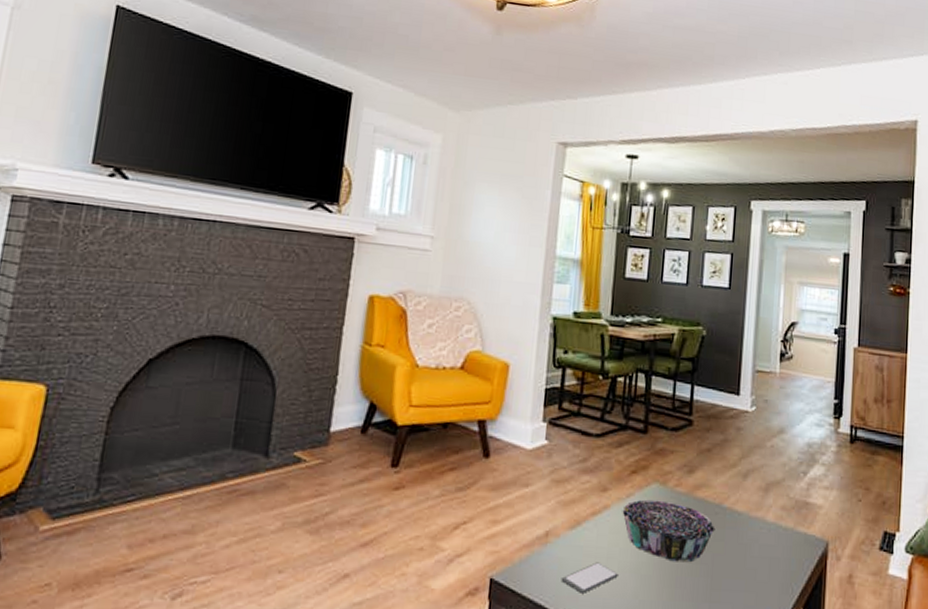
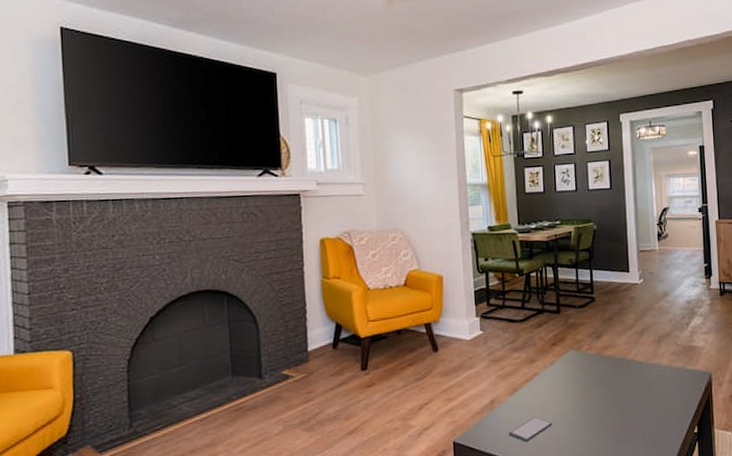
decorative bowl: present [622,499,715,562] -> none [548,362,623,407]

